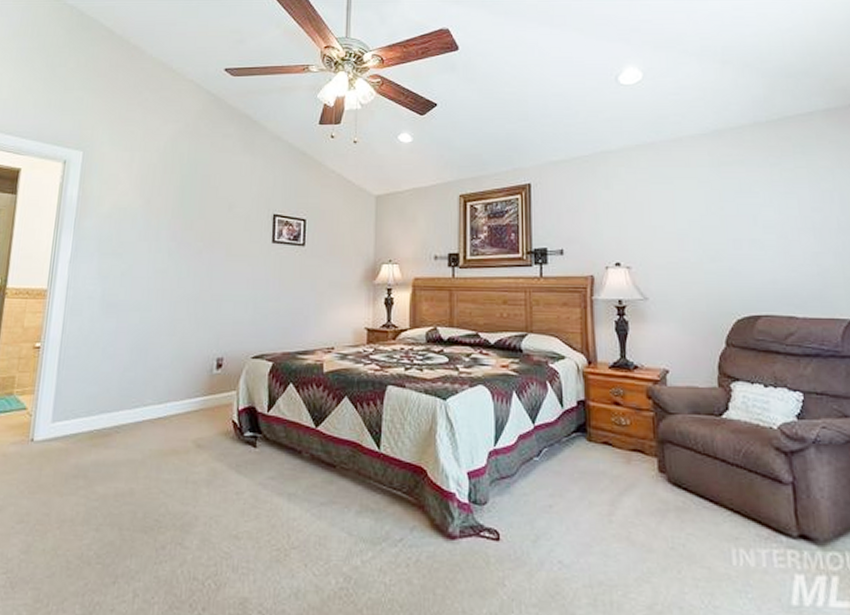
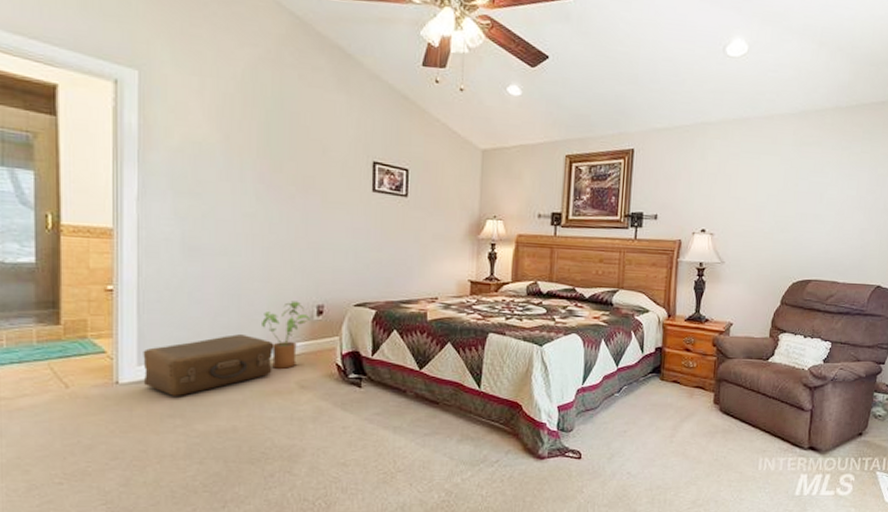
suitcase: none [55,390,175,455] -> present [143,334,274,396]
house plant: none [165,354,211,426] -> present [262,301,312,369]

